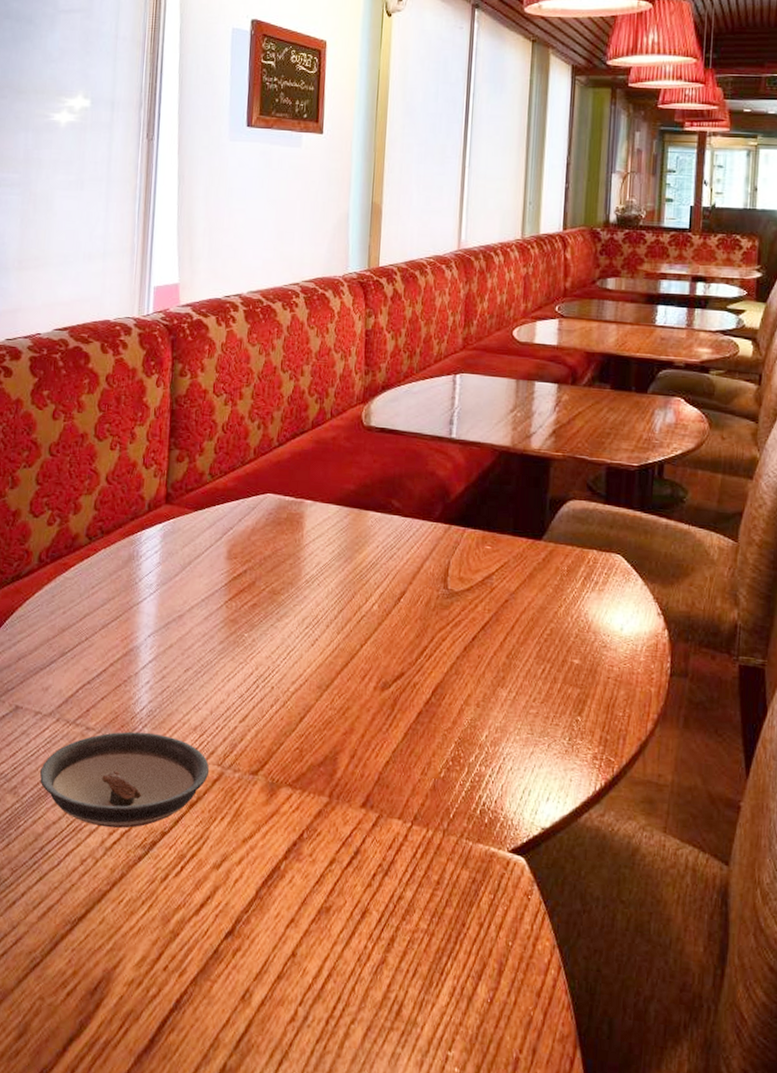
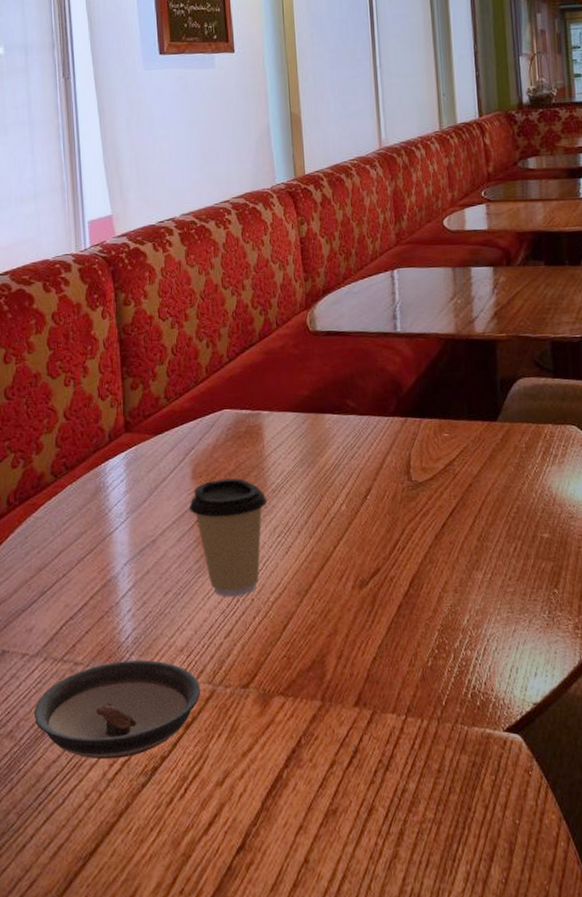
coffee cup: none [220,562,300,683] -> present [189,478,268,598]

